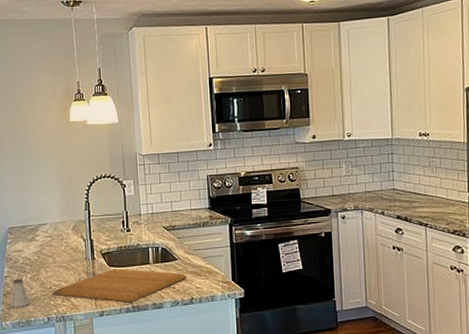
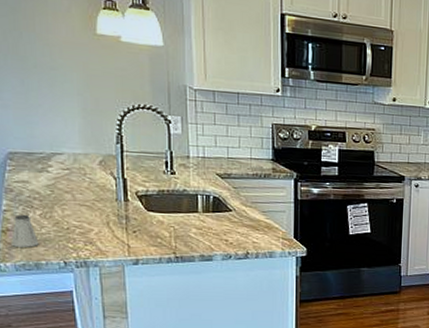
chopping board: present [52,269,187,303] -> none [70,214,243,253]

